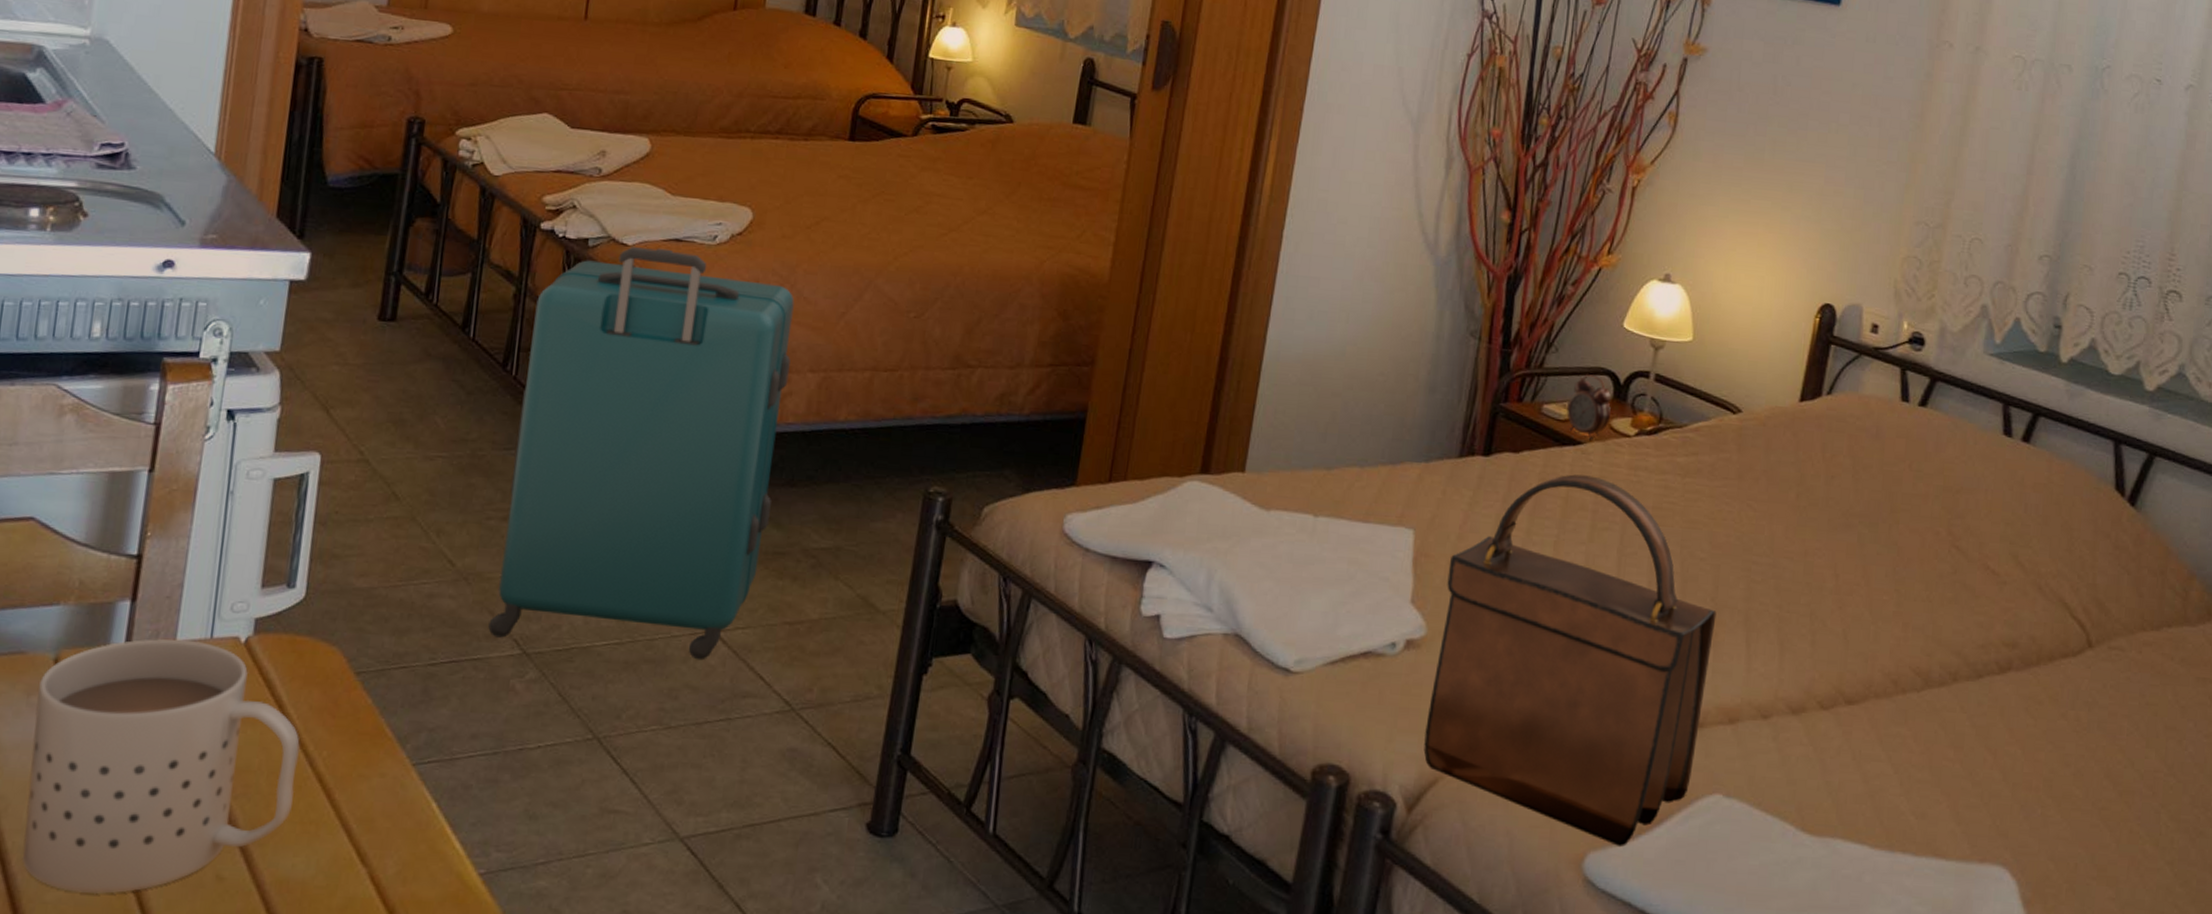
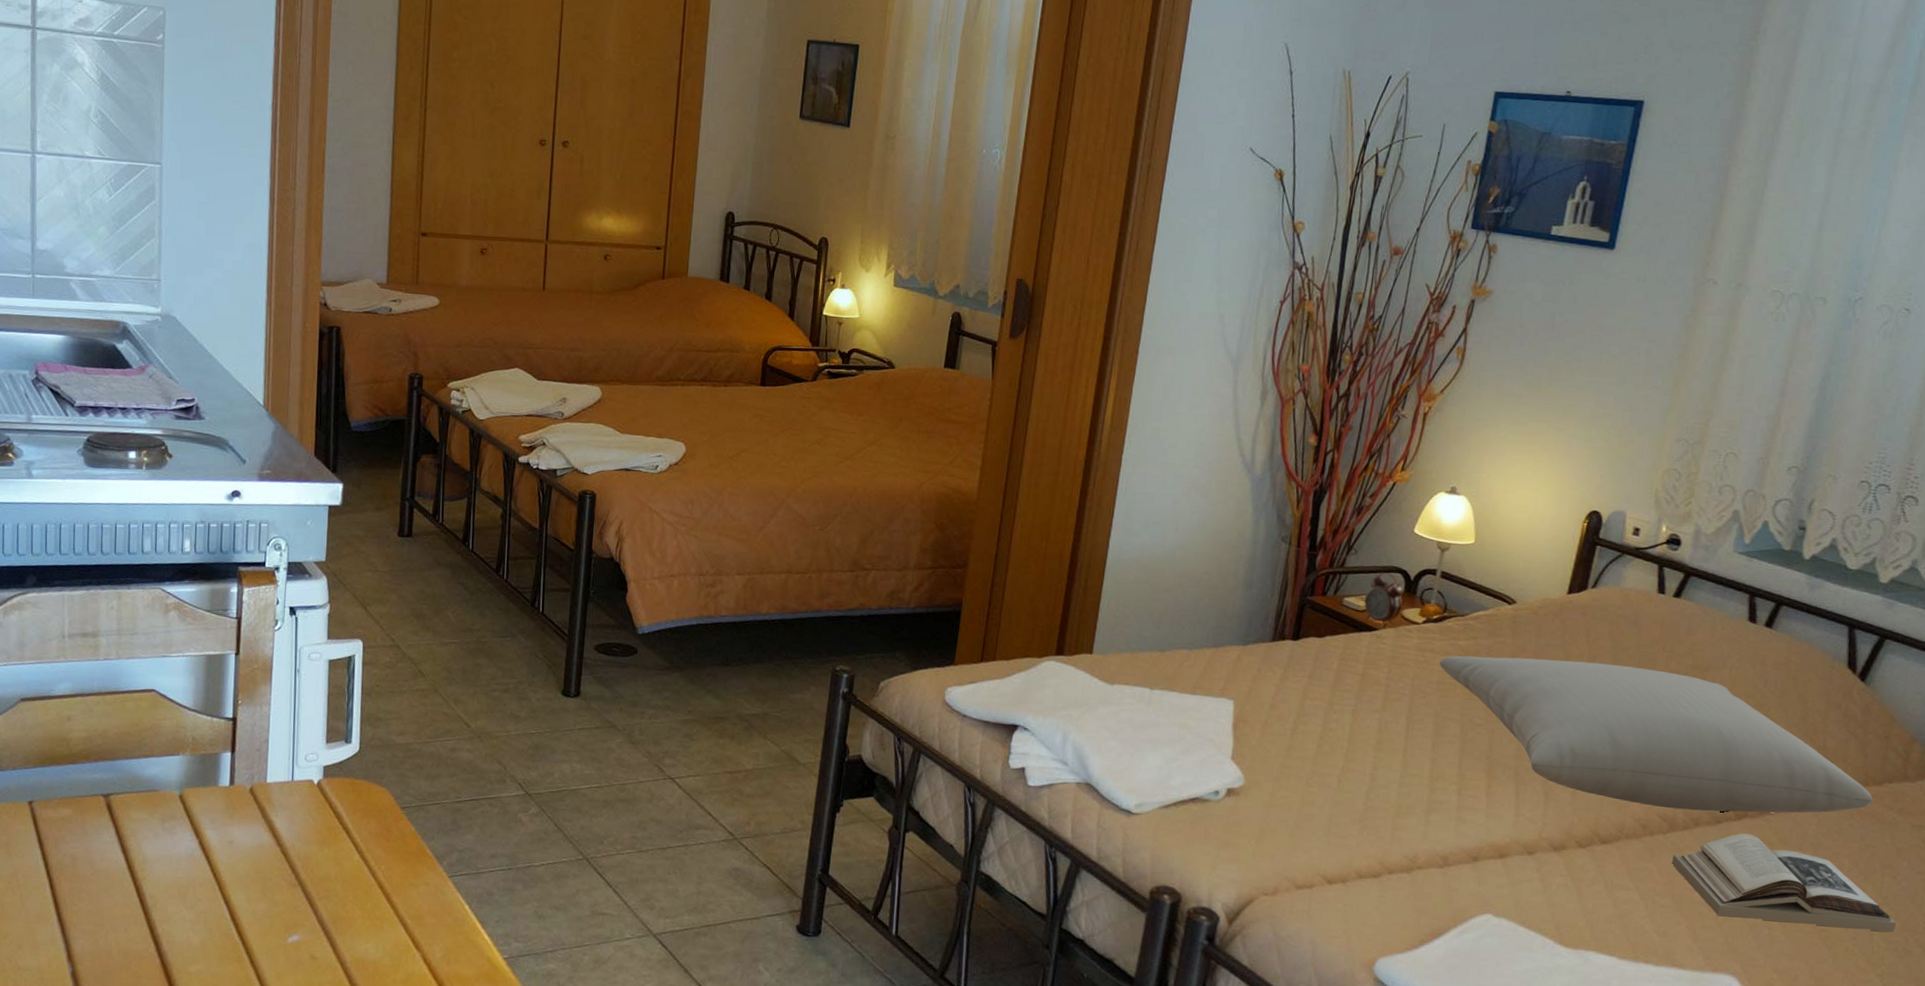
mug: present [22,639,301,895] -> none [169,781,365,968]
suitcase: present [488,247,794,661] -> none [498,475,722,801]
handbag: present [1423,474,1717,848] -> none [1242,655,1491,955]
pillow: none [1655,475,2151,665] -> present [1439,655,1873,814]
book: none [1927,690,2185,809] -> present [1671,833,1896,932]

